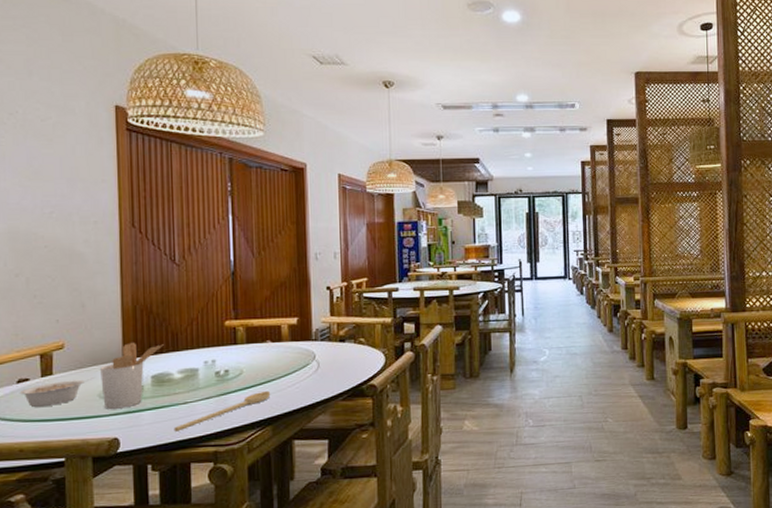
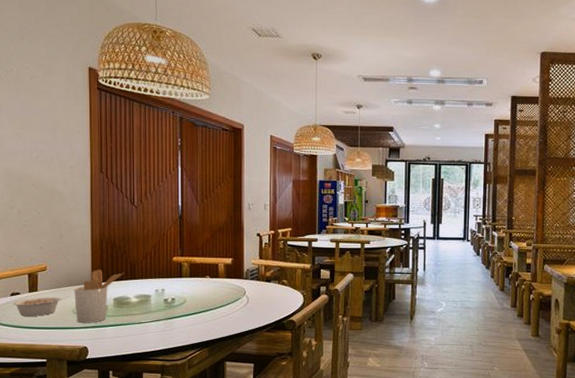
spoon: present [173,391,271,432] -> none [130,319,208,346]

